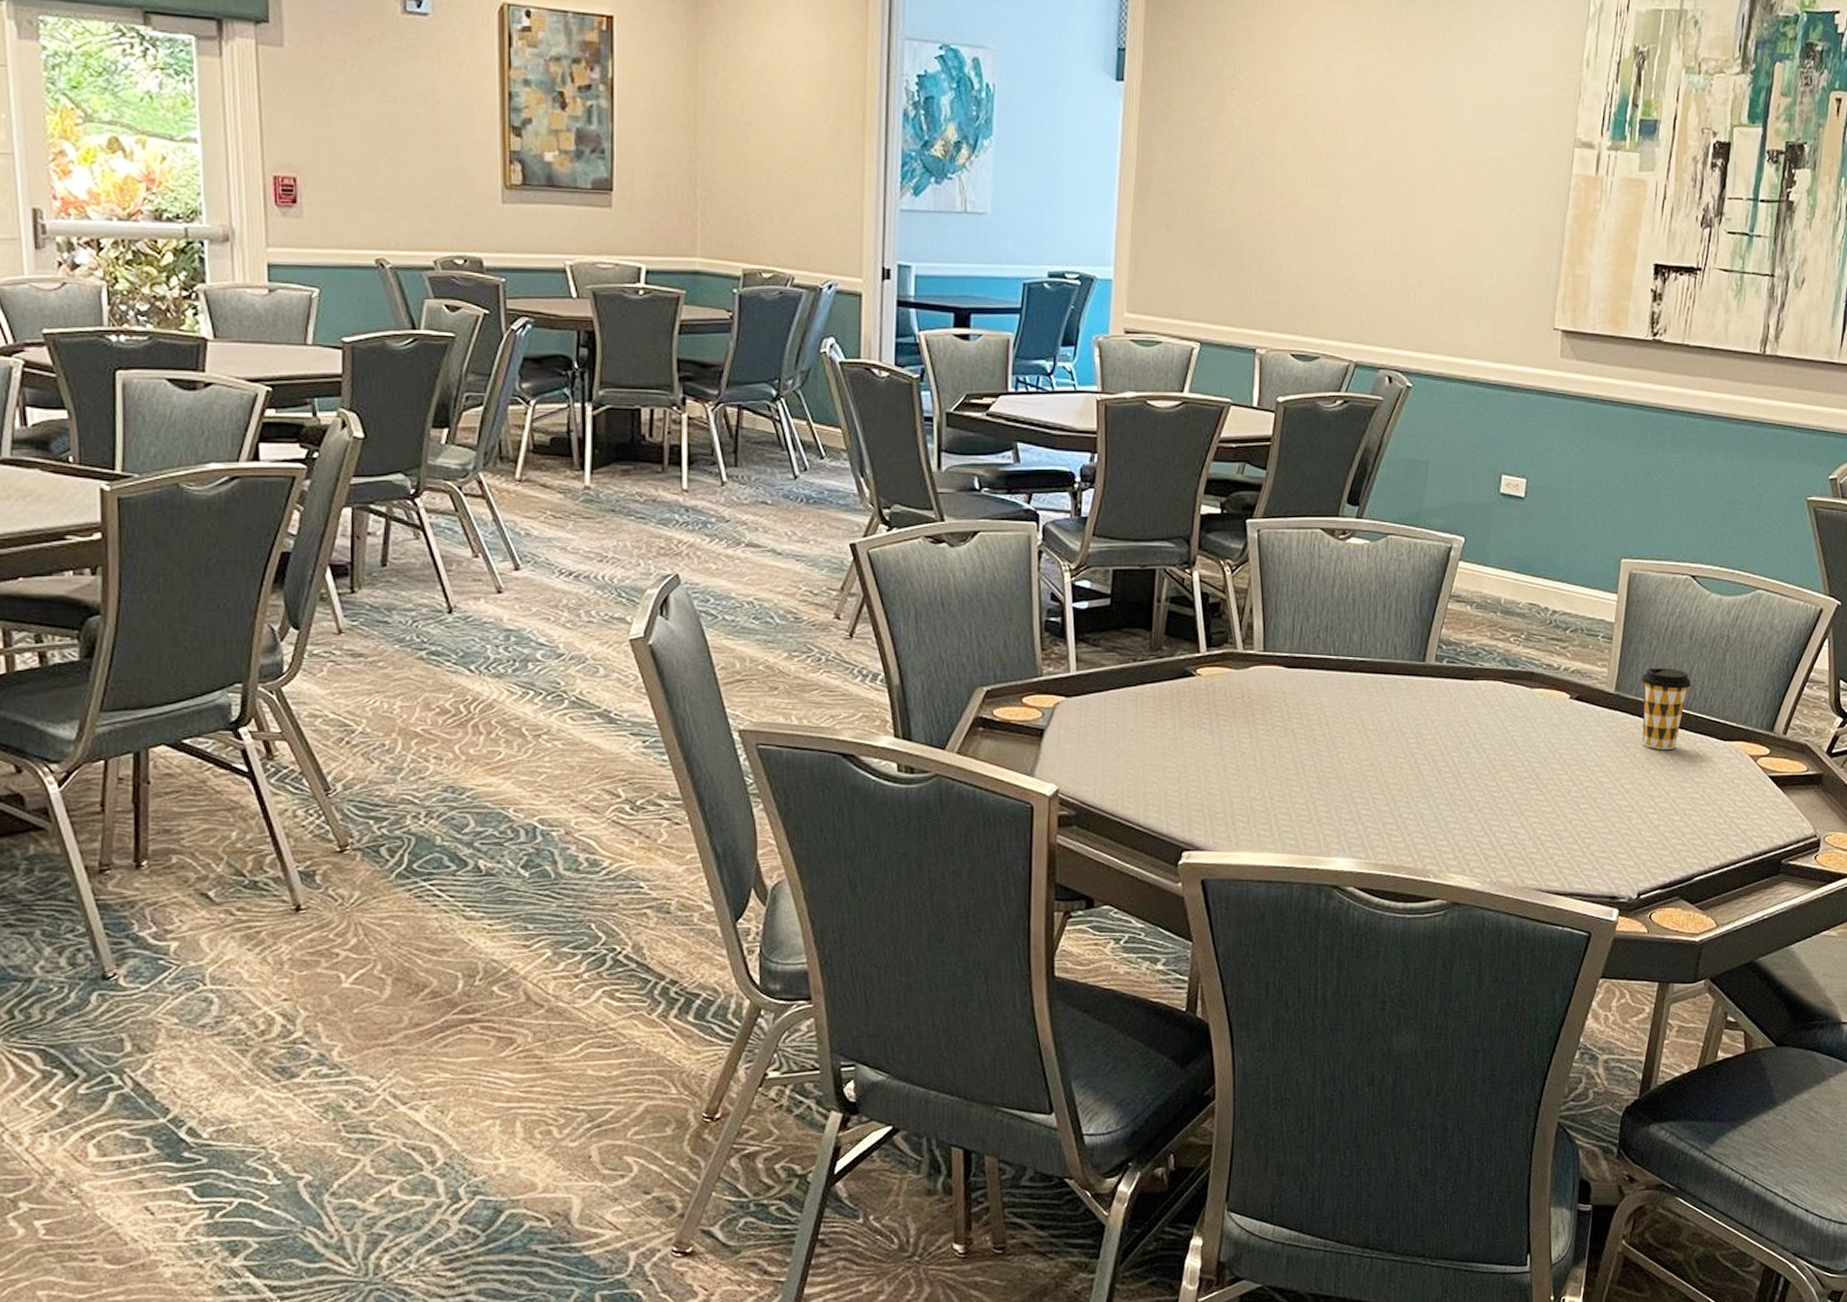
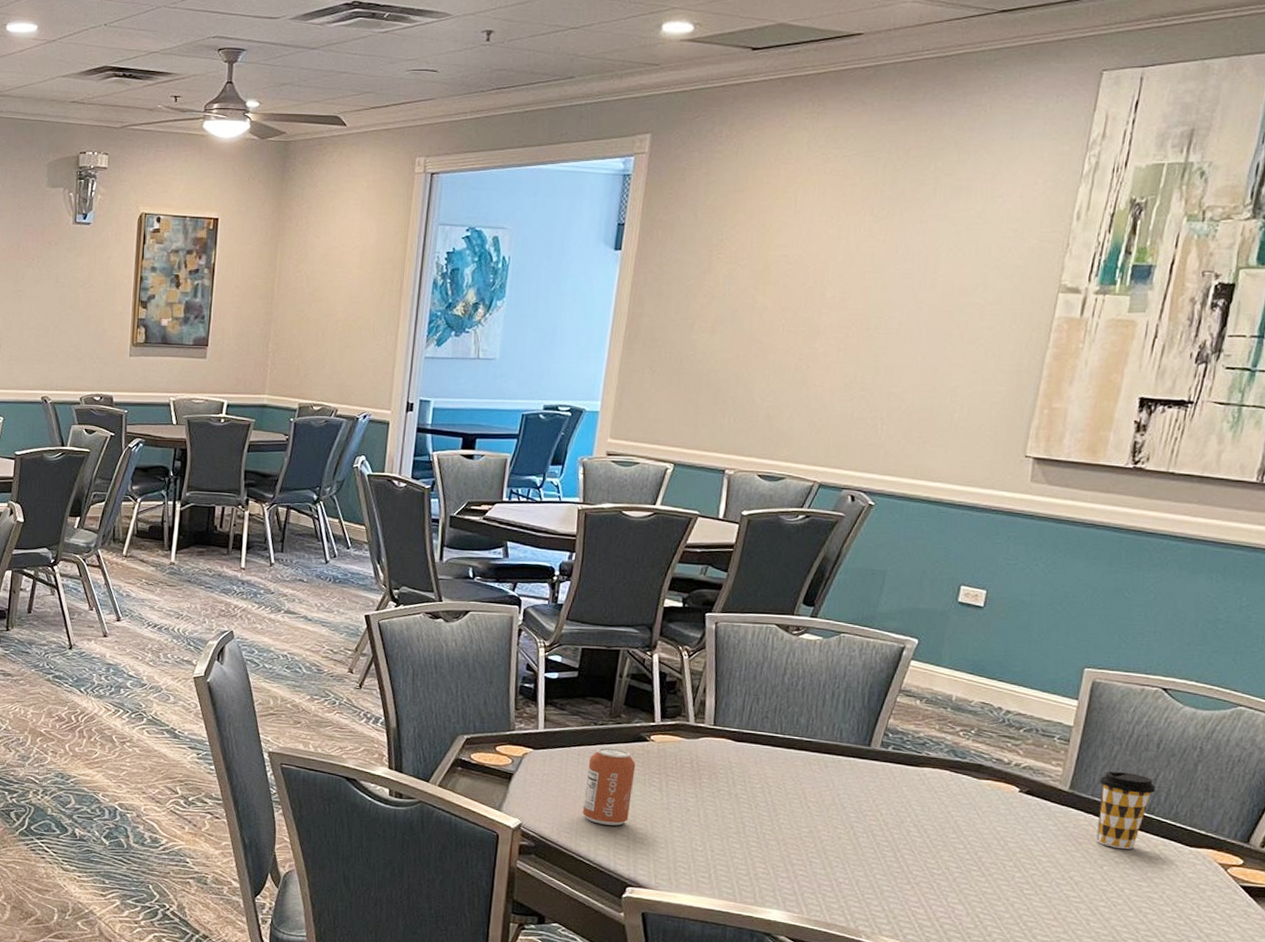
can: none [1128,687,1182,780] -> present [583,747,636,826]

